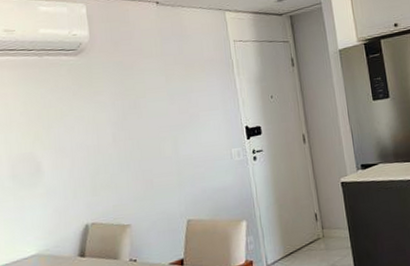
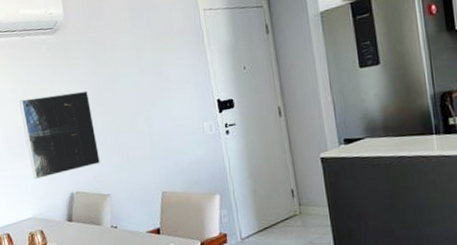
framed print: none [31,115,122,211] -> present [19,90,101,180]

